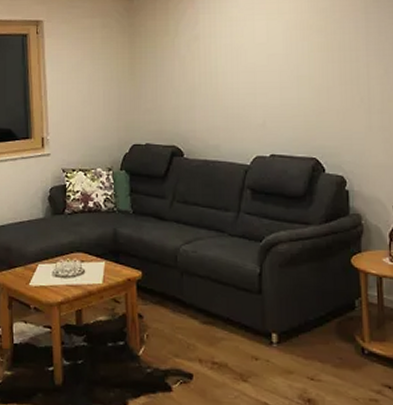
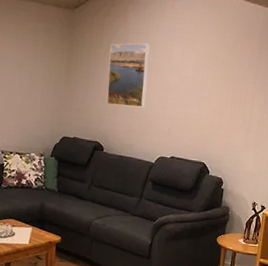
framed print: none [178,22,228,99] -> present [106,43,150,108]

